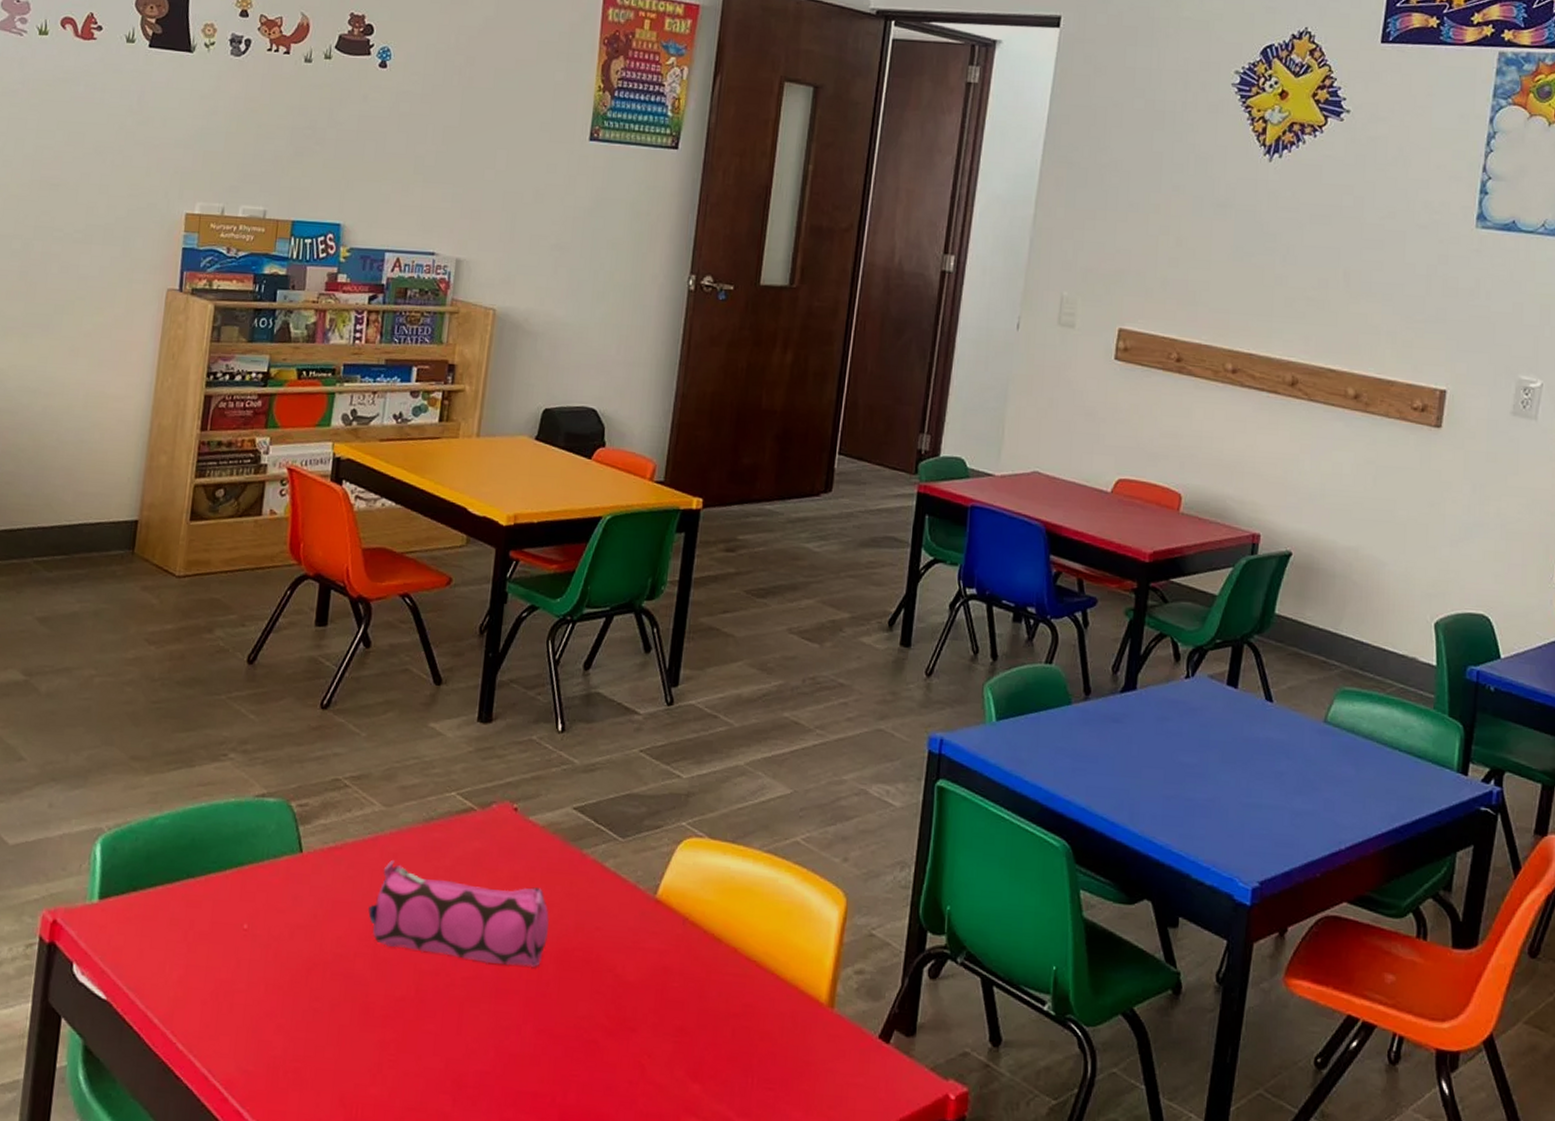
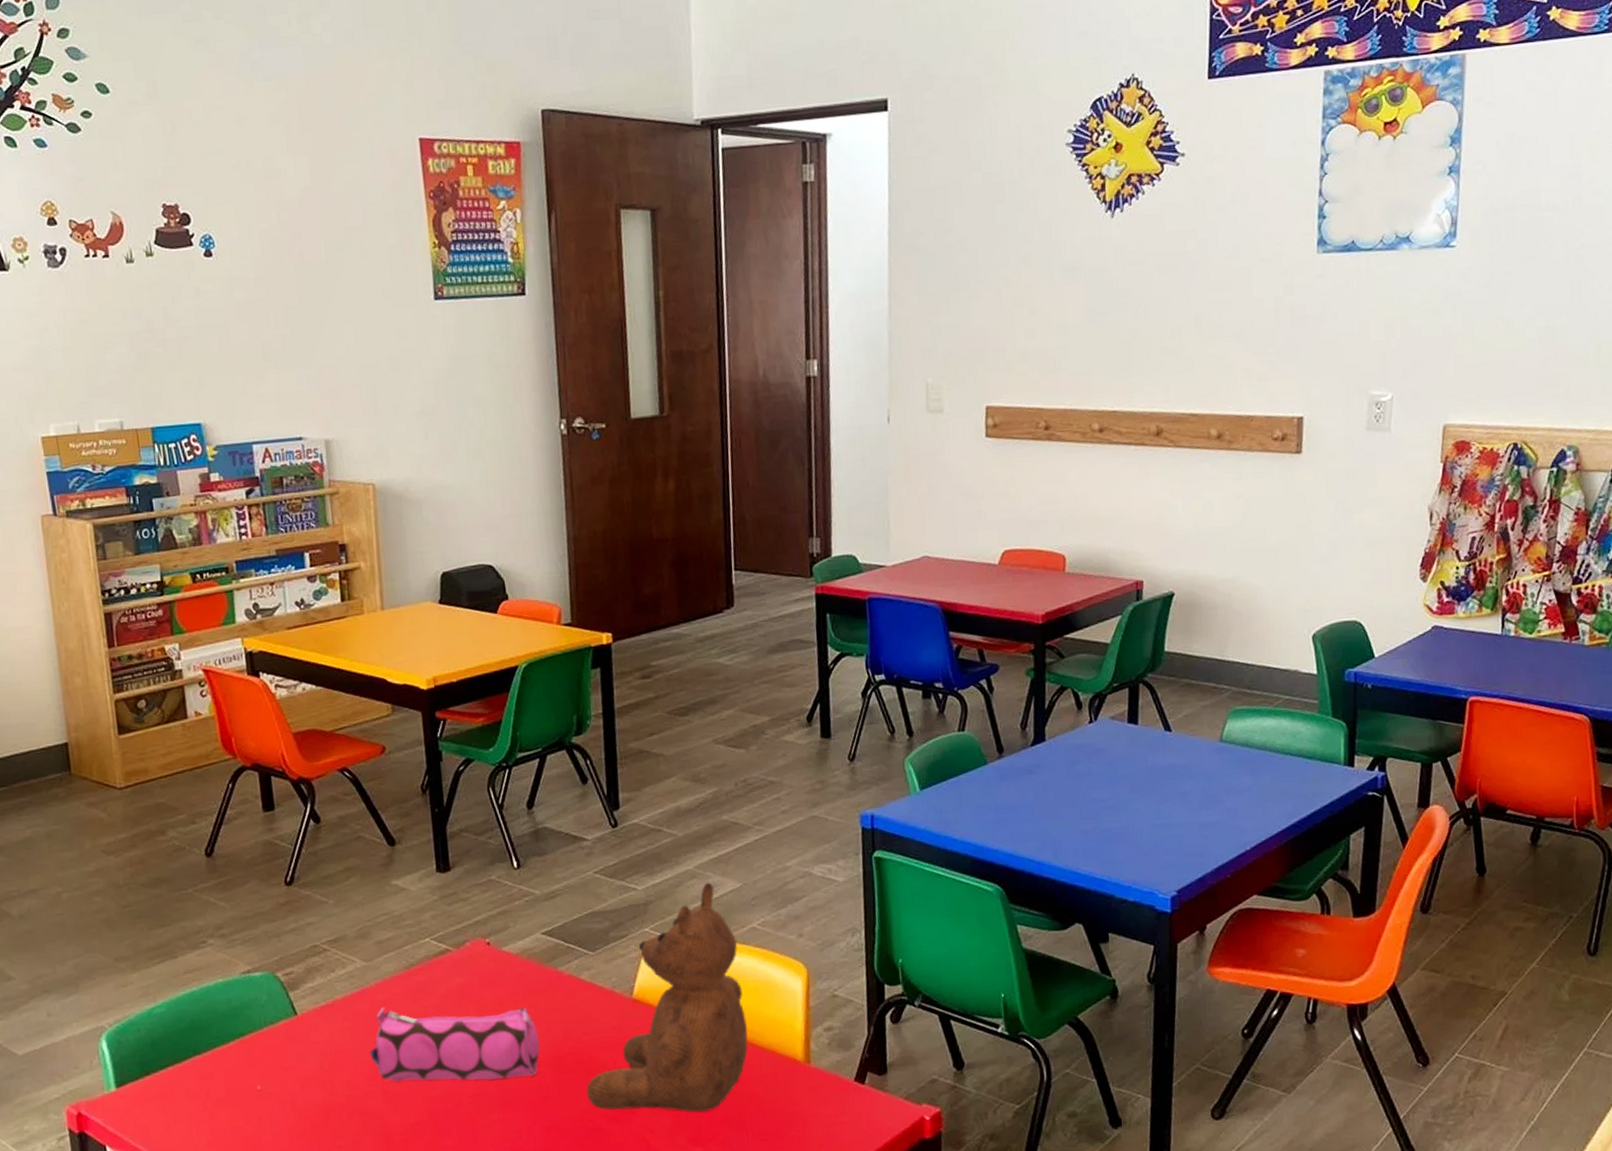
teddy bear: none [587,782,777,1044] -> present [585,882,748,1113]

